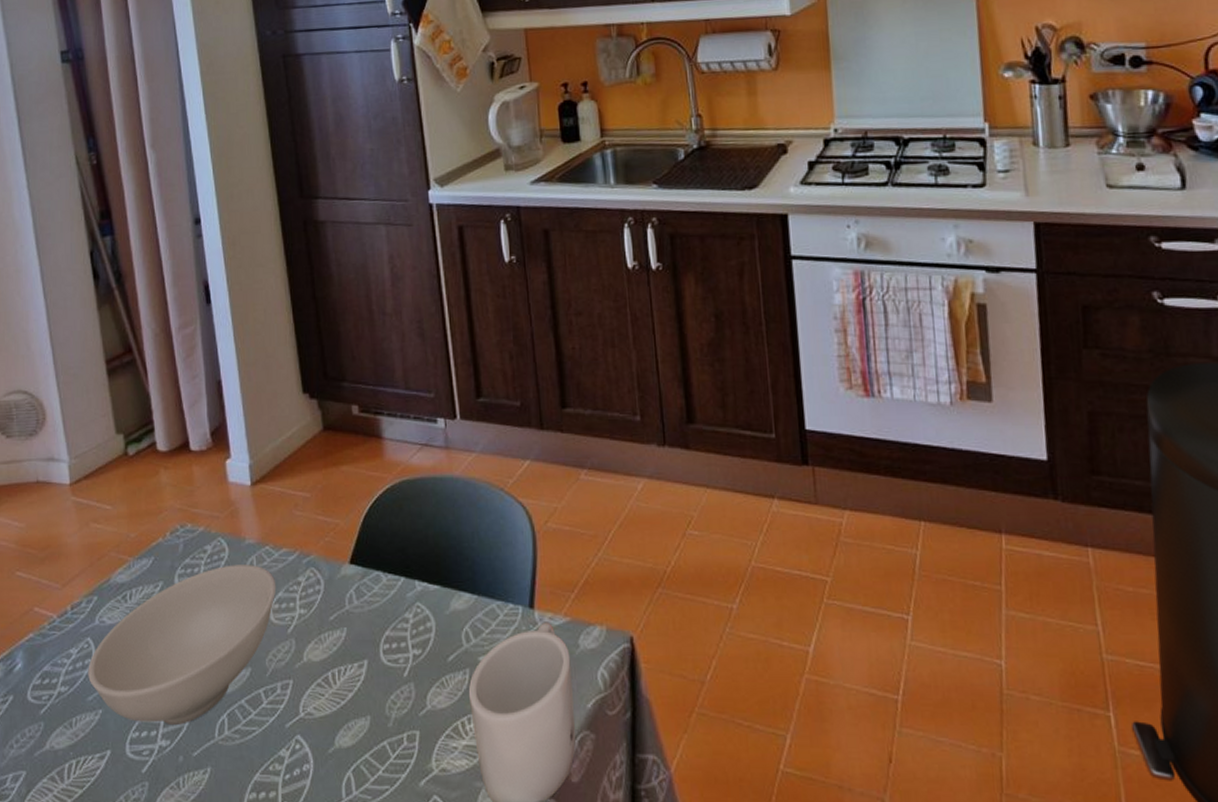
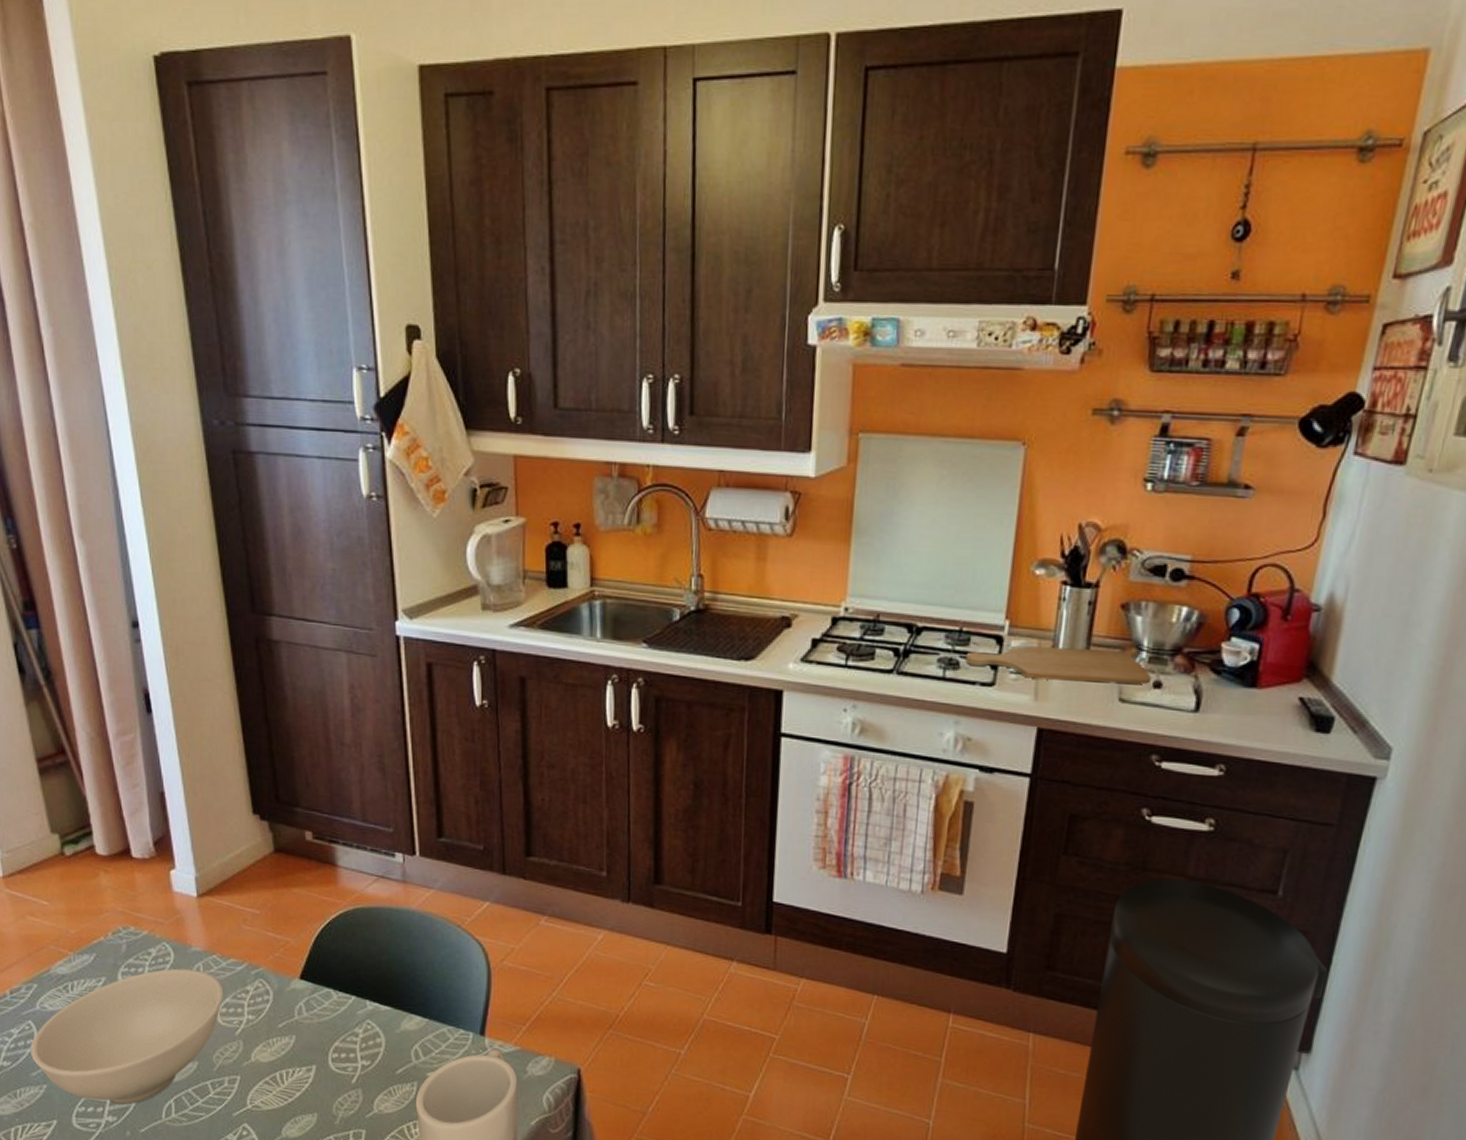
chopping board: none [953,139,1134,175] -> present [965,645,1152,684]

